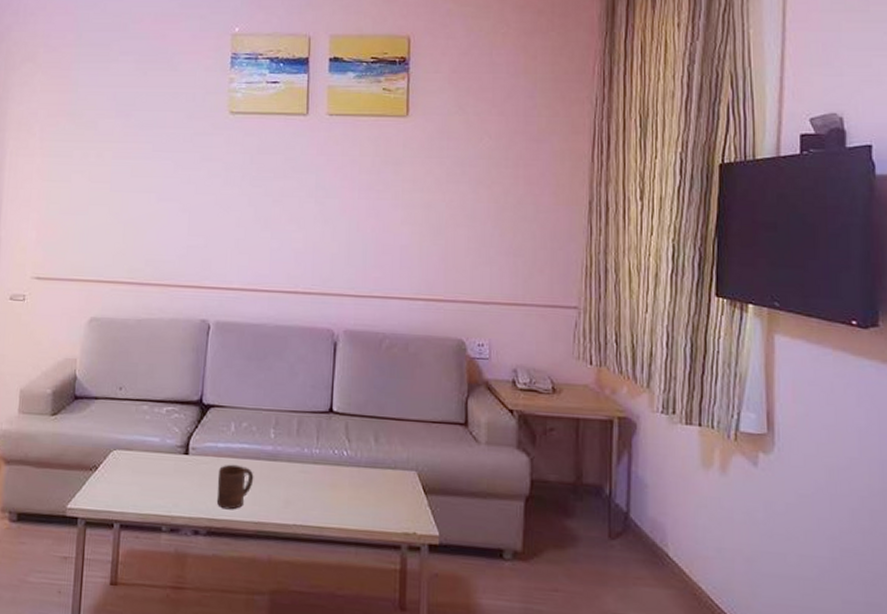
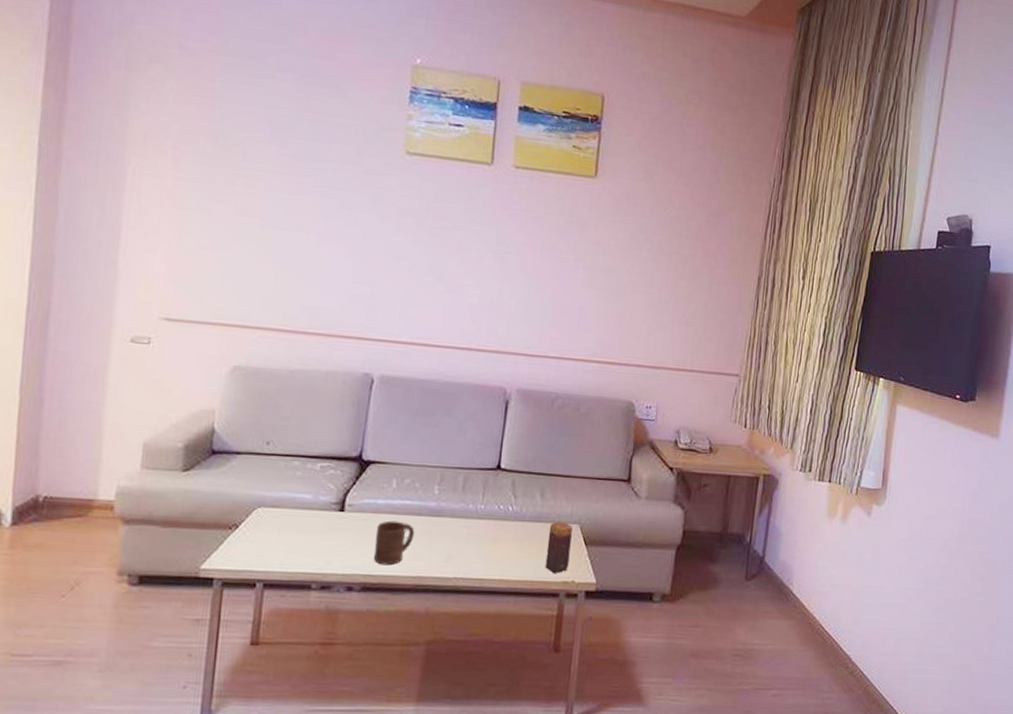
candle: none [384,467,410,525] -> present [545,521,573,574]

